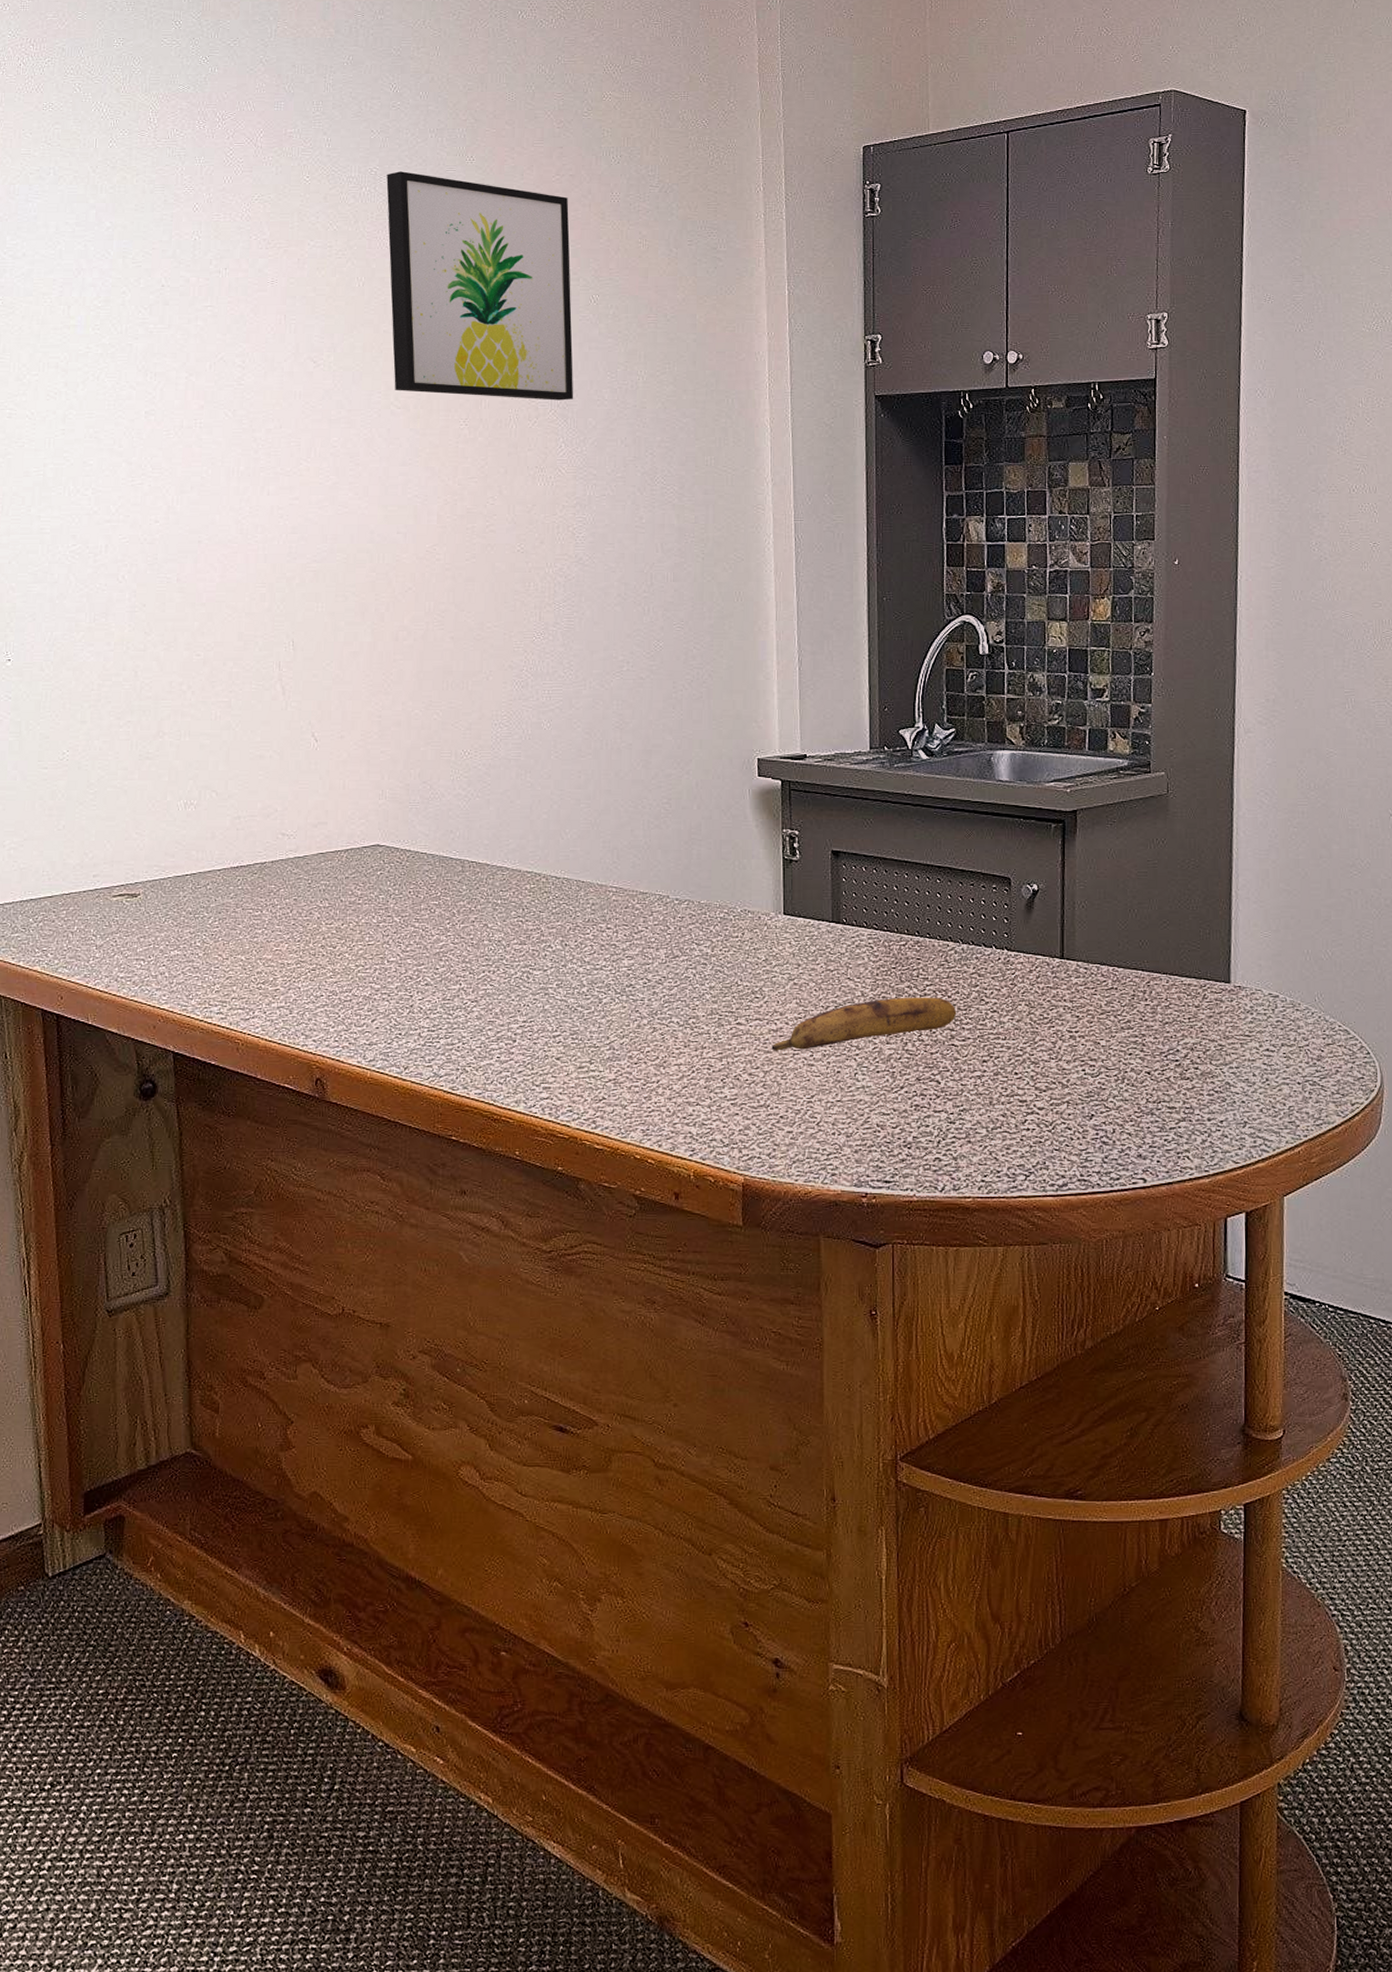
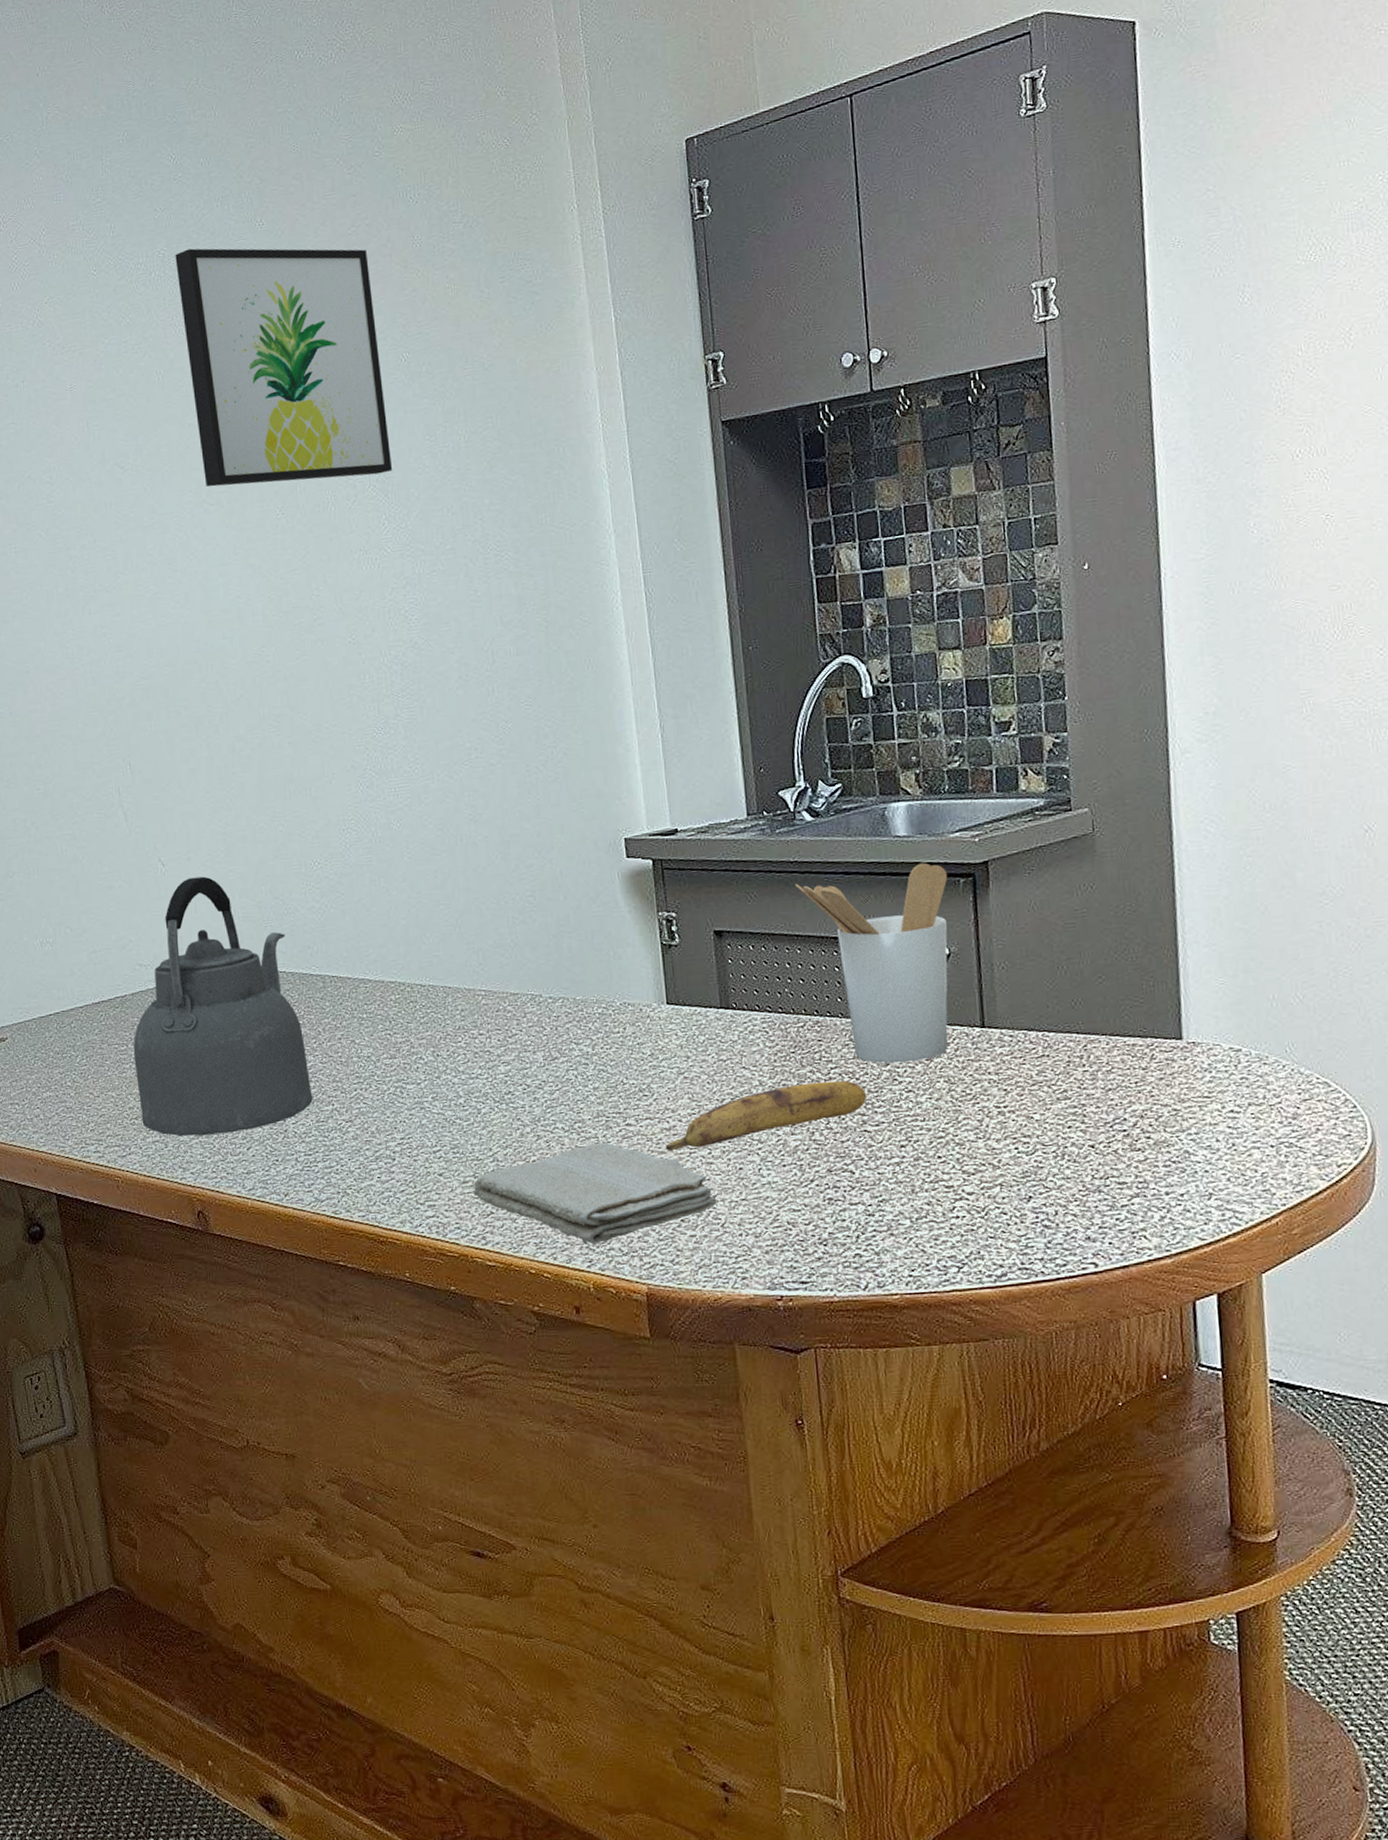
kettle: none [267,755,441,1004] -> present [133,876,313,1137]
washcloth: none [587,1038,815,1134] -> present [473,1142,717,1245]
utensil holder: none [908,806,1042,985] -> present [795,862,948,1064]

